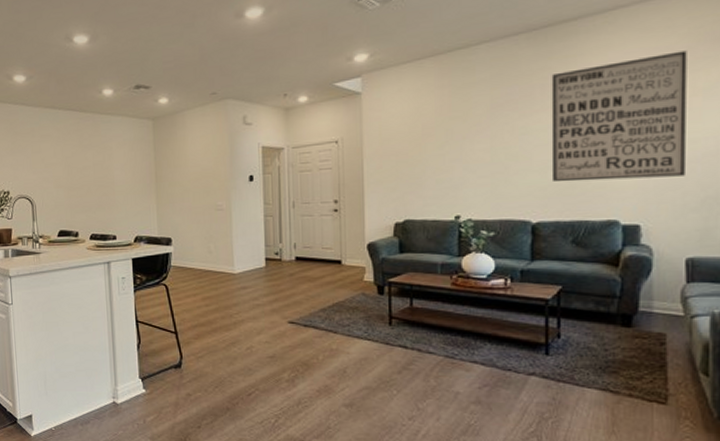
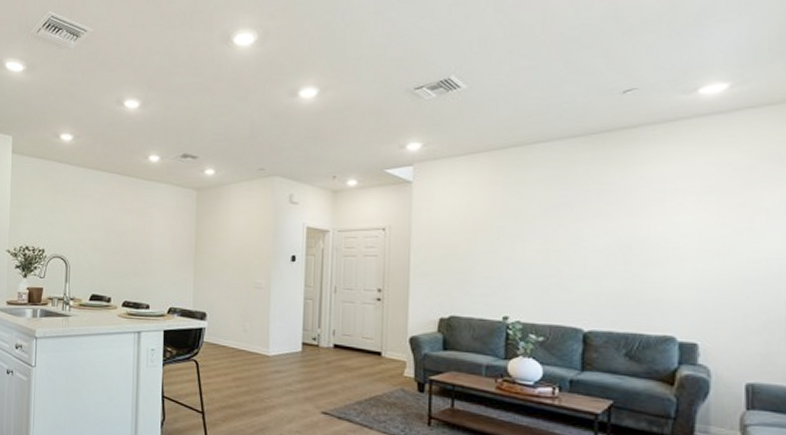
wall art: present [551,50,687,182] -> none [605,168,750,297]

